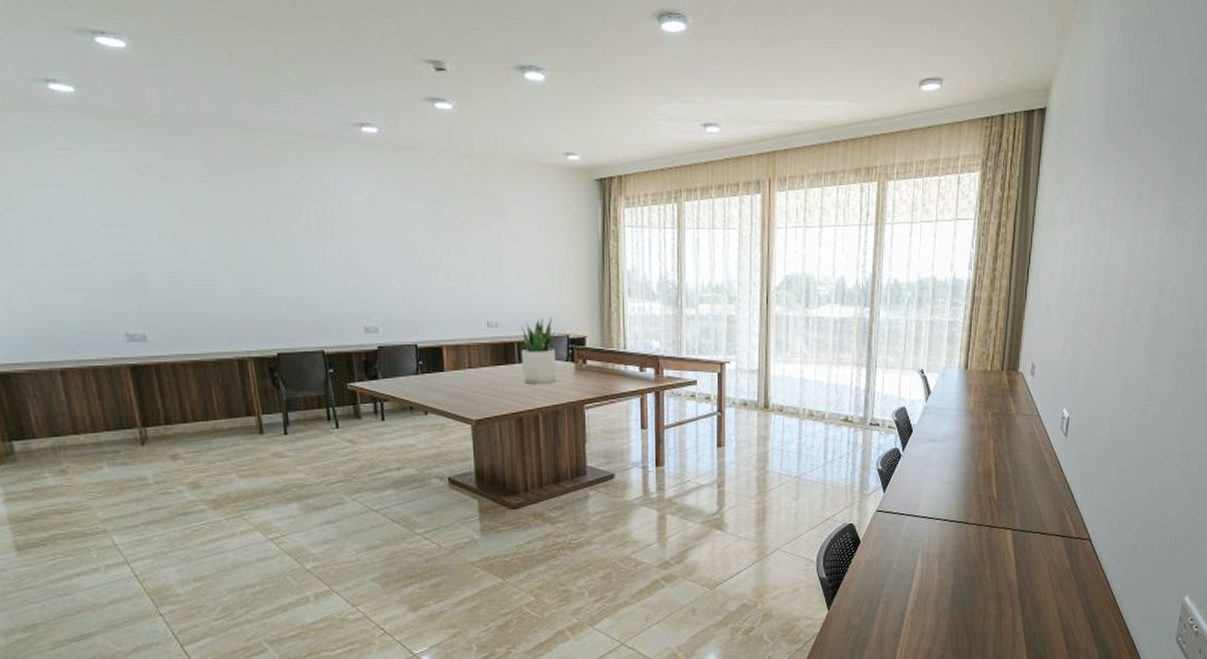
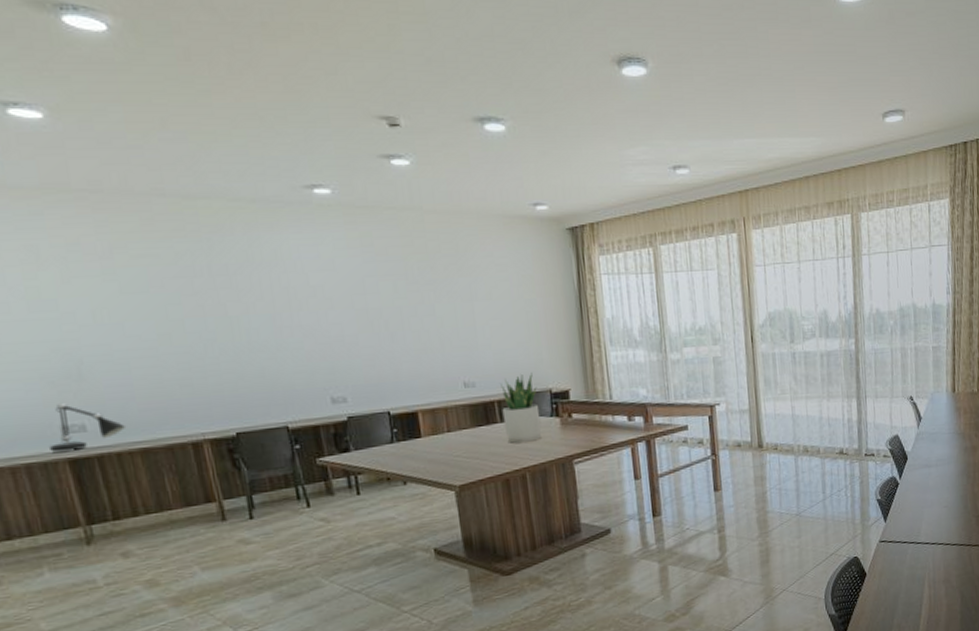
desk lamp: none [114,314,182,358] -> present [49,404,127,452]

